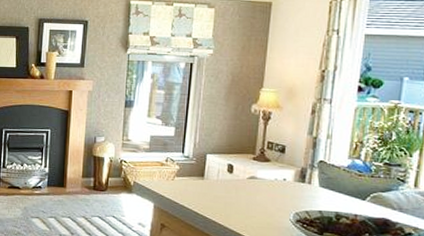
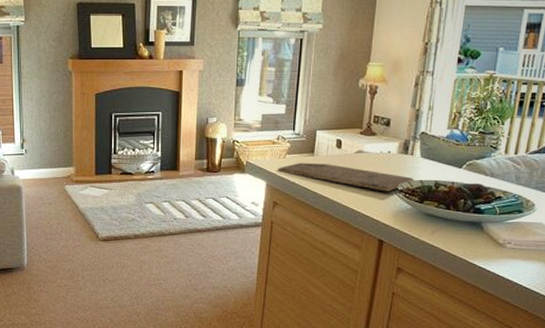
cutting board: none [164,185,312,221] -> present [276,162,414,192]

